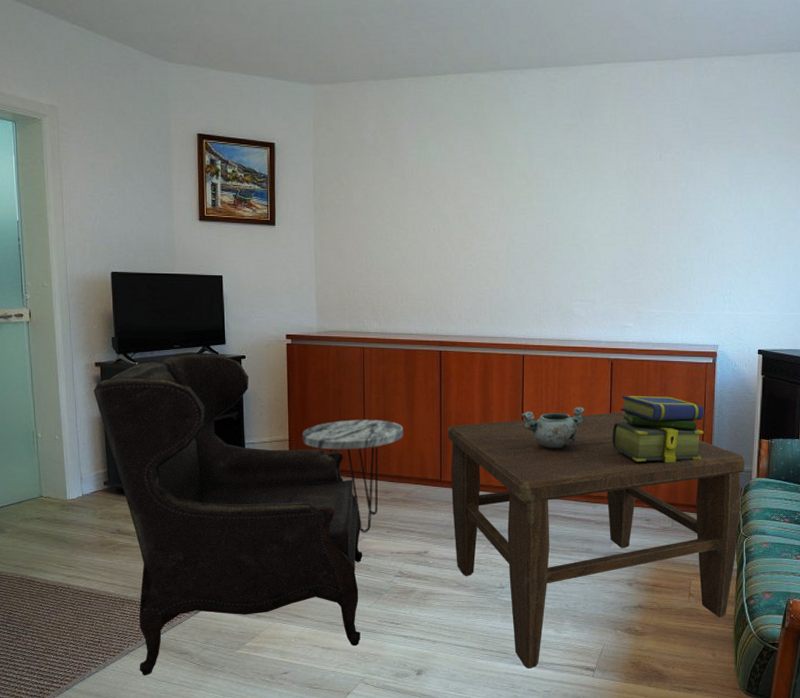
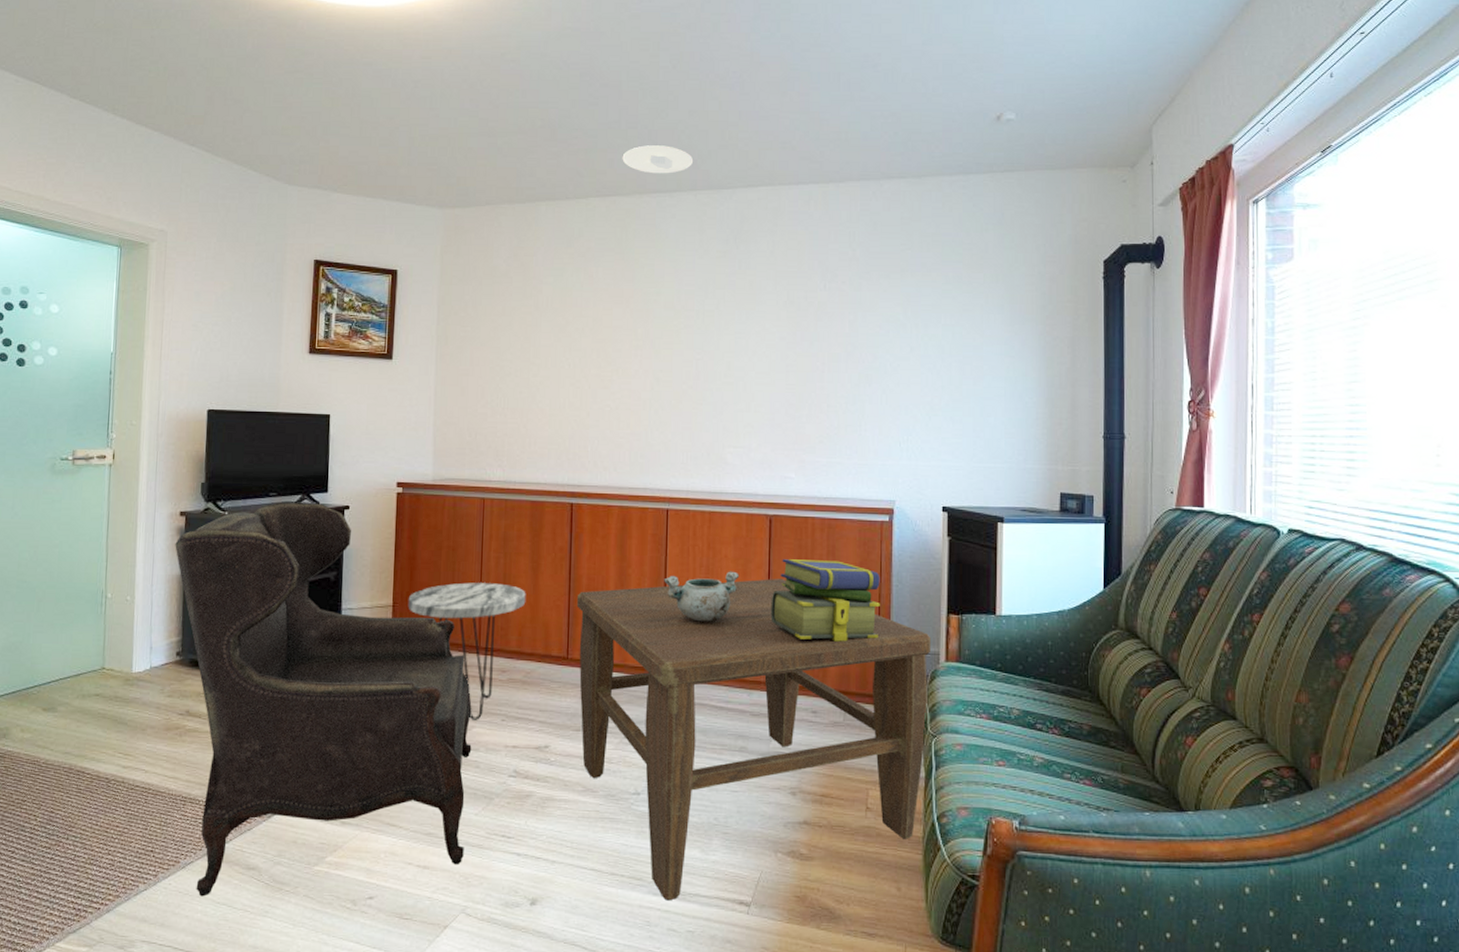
recessed light: none [477,24,543,52] -> present [622,145,694,174]

